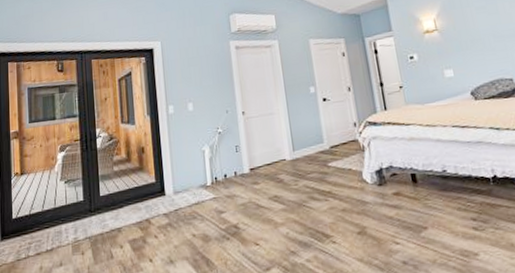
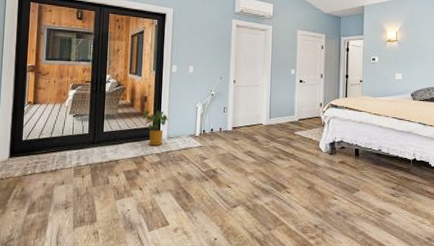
house plant: none [142,161,174,205] -> present [143,110,169,146]

